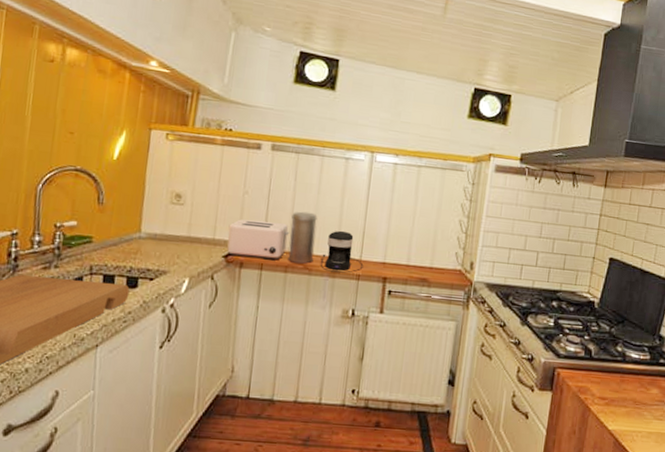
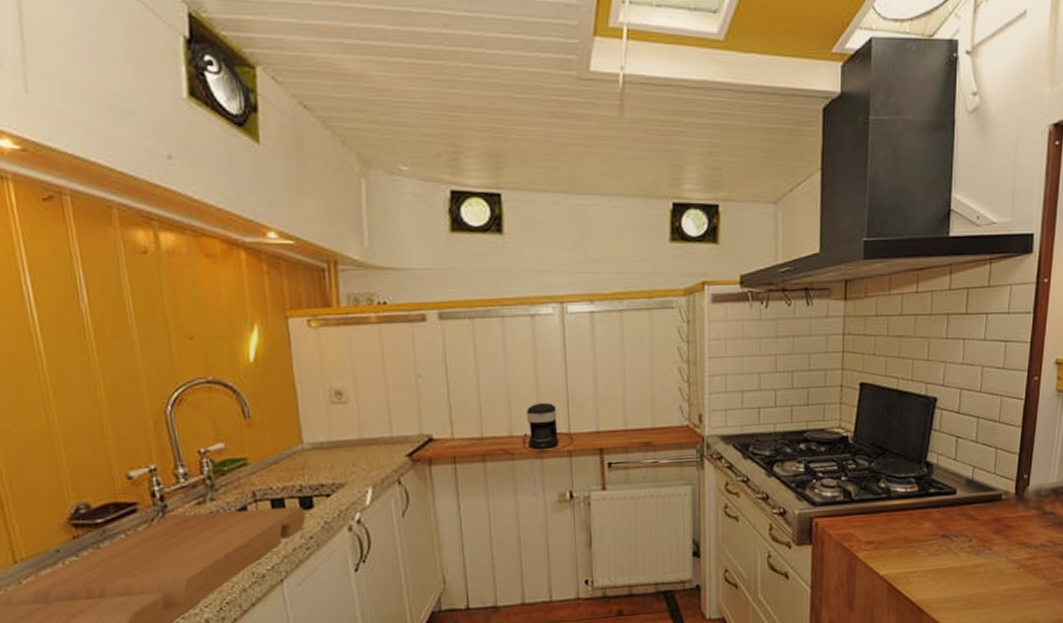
toaster: present [227,219,290,261] -> none [406,404,480,454]
canister: present [288,211,318,265] -> none [479,387,514,450]

